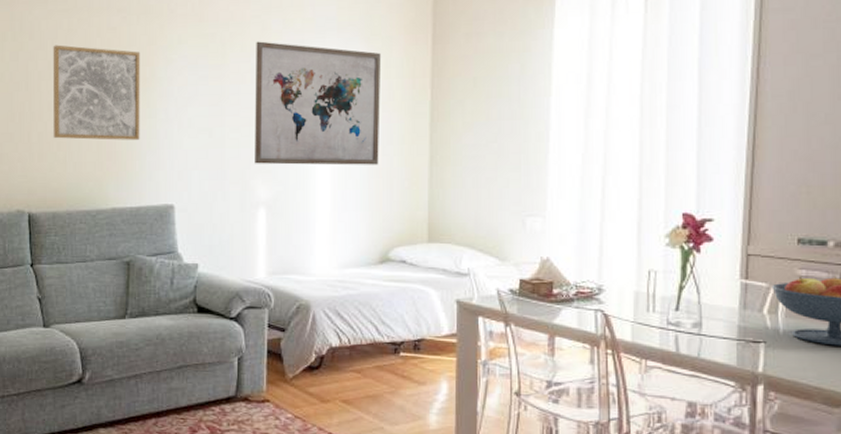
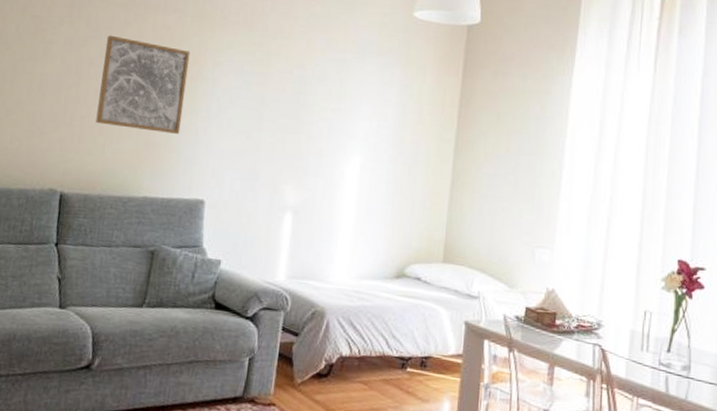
wall art: present [255,41,382,165] -> none [287,55,415,183]

